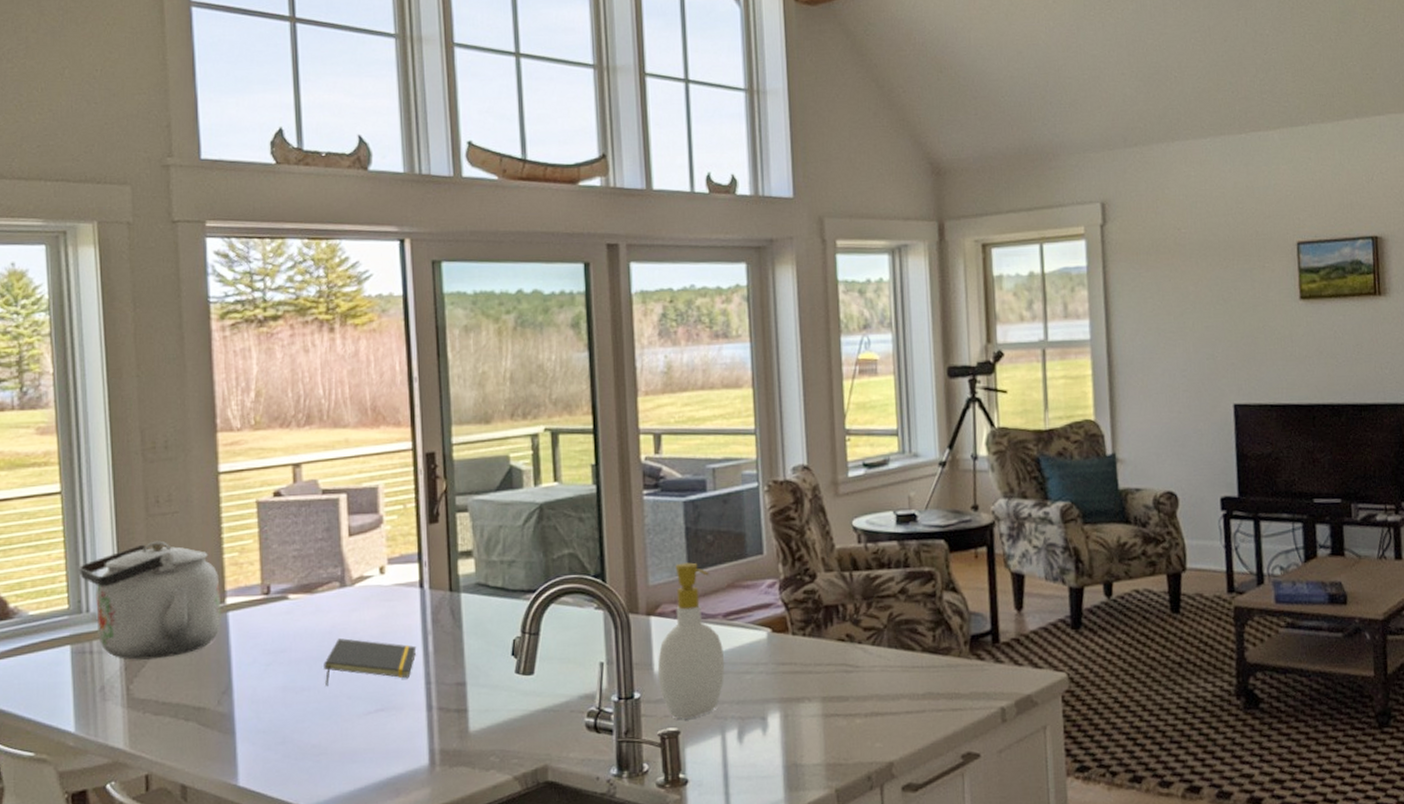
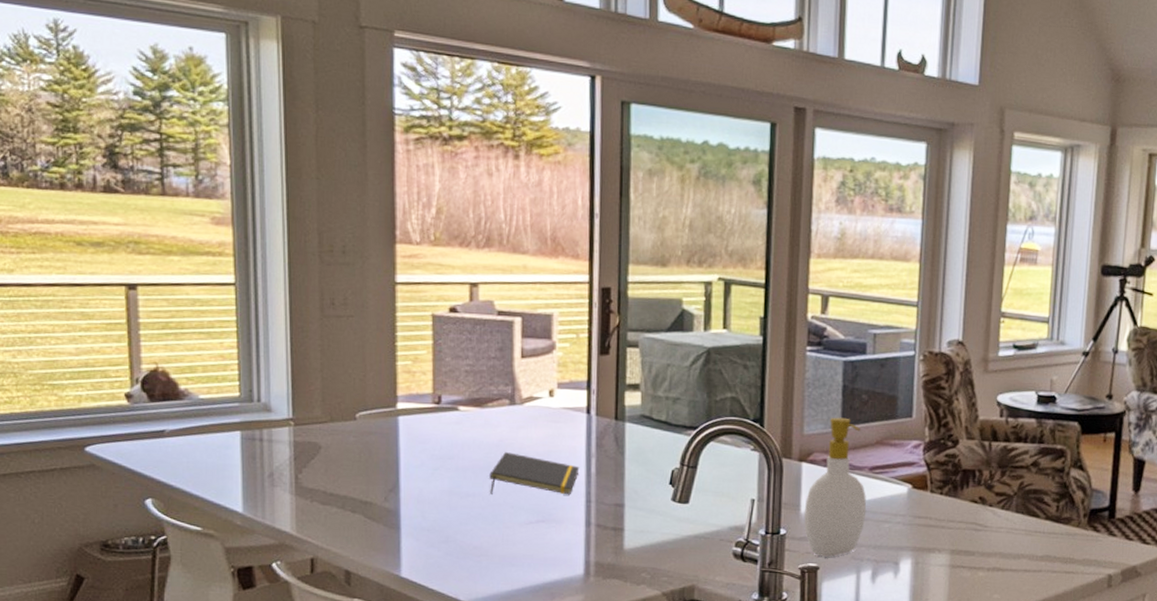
kettle: present [78,540,221,660] -> none [251,341,392,453]

